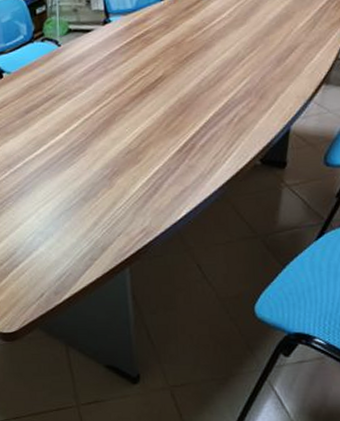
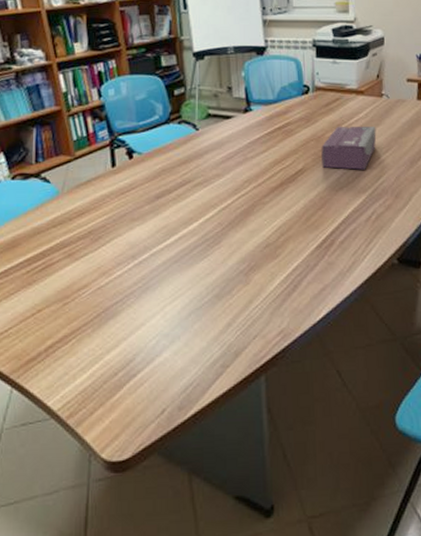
tissue box: none [181,26,240,74] -> present [321,126,377,170]

